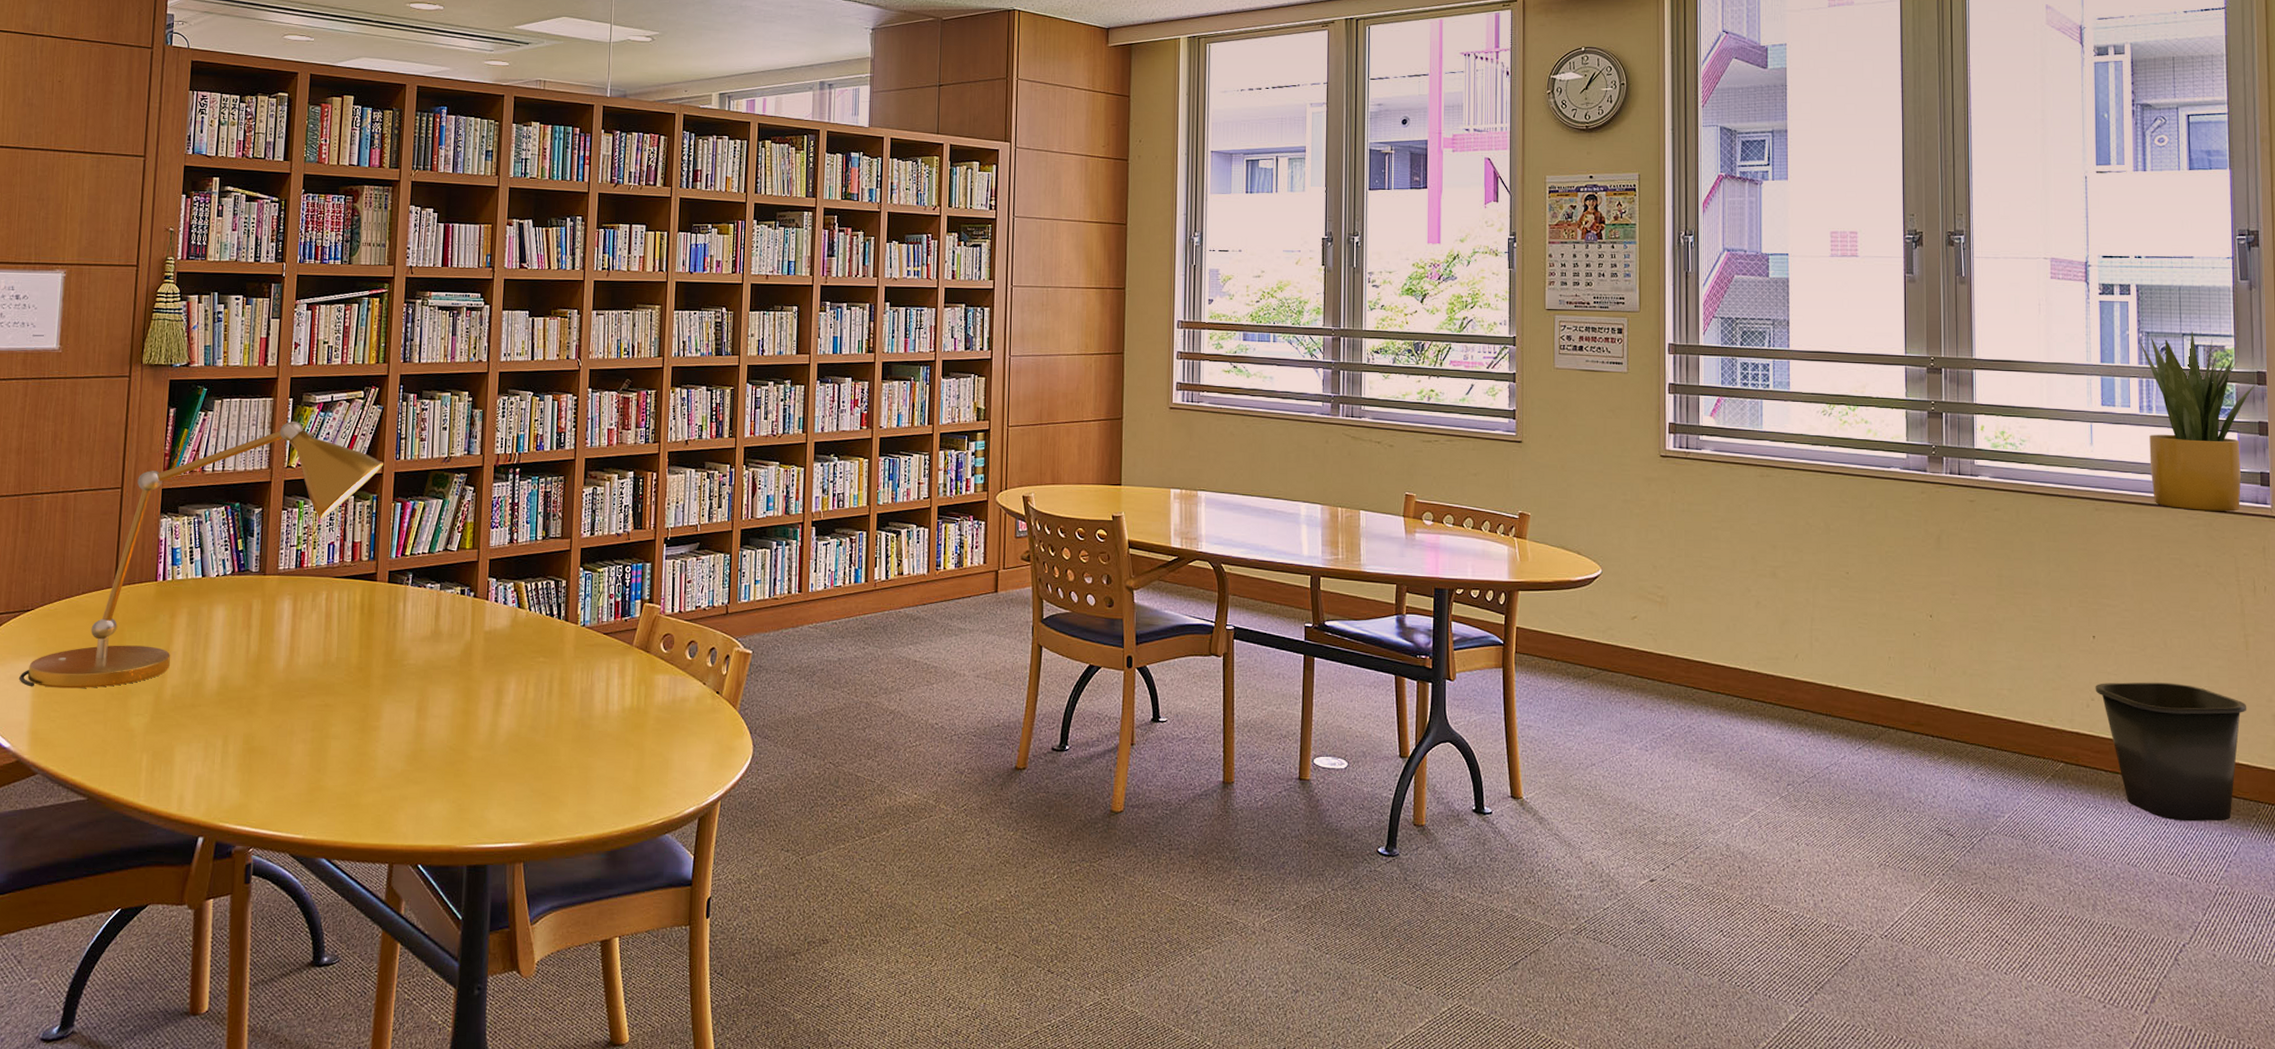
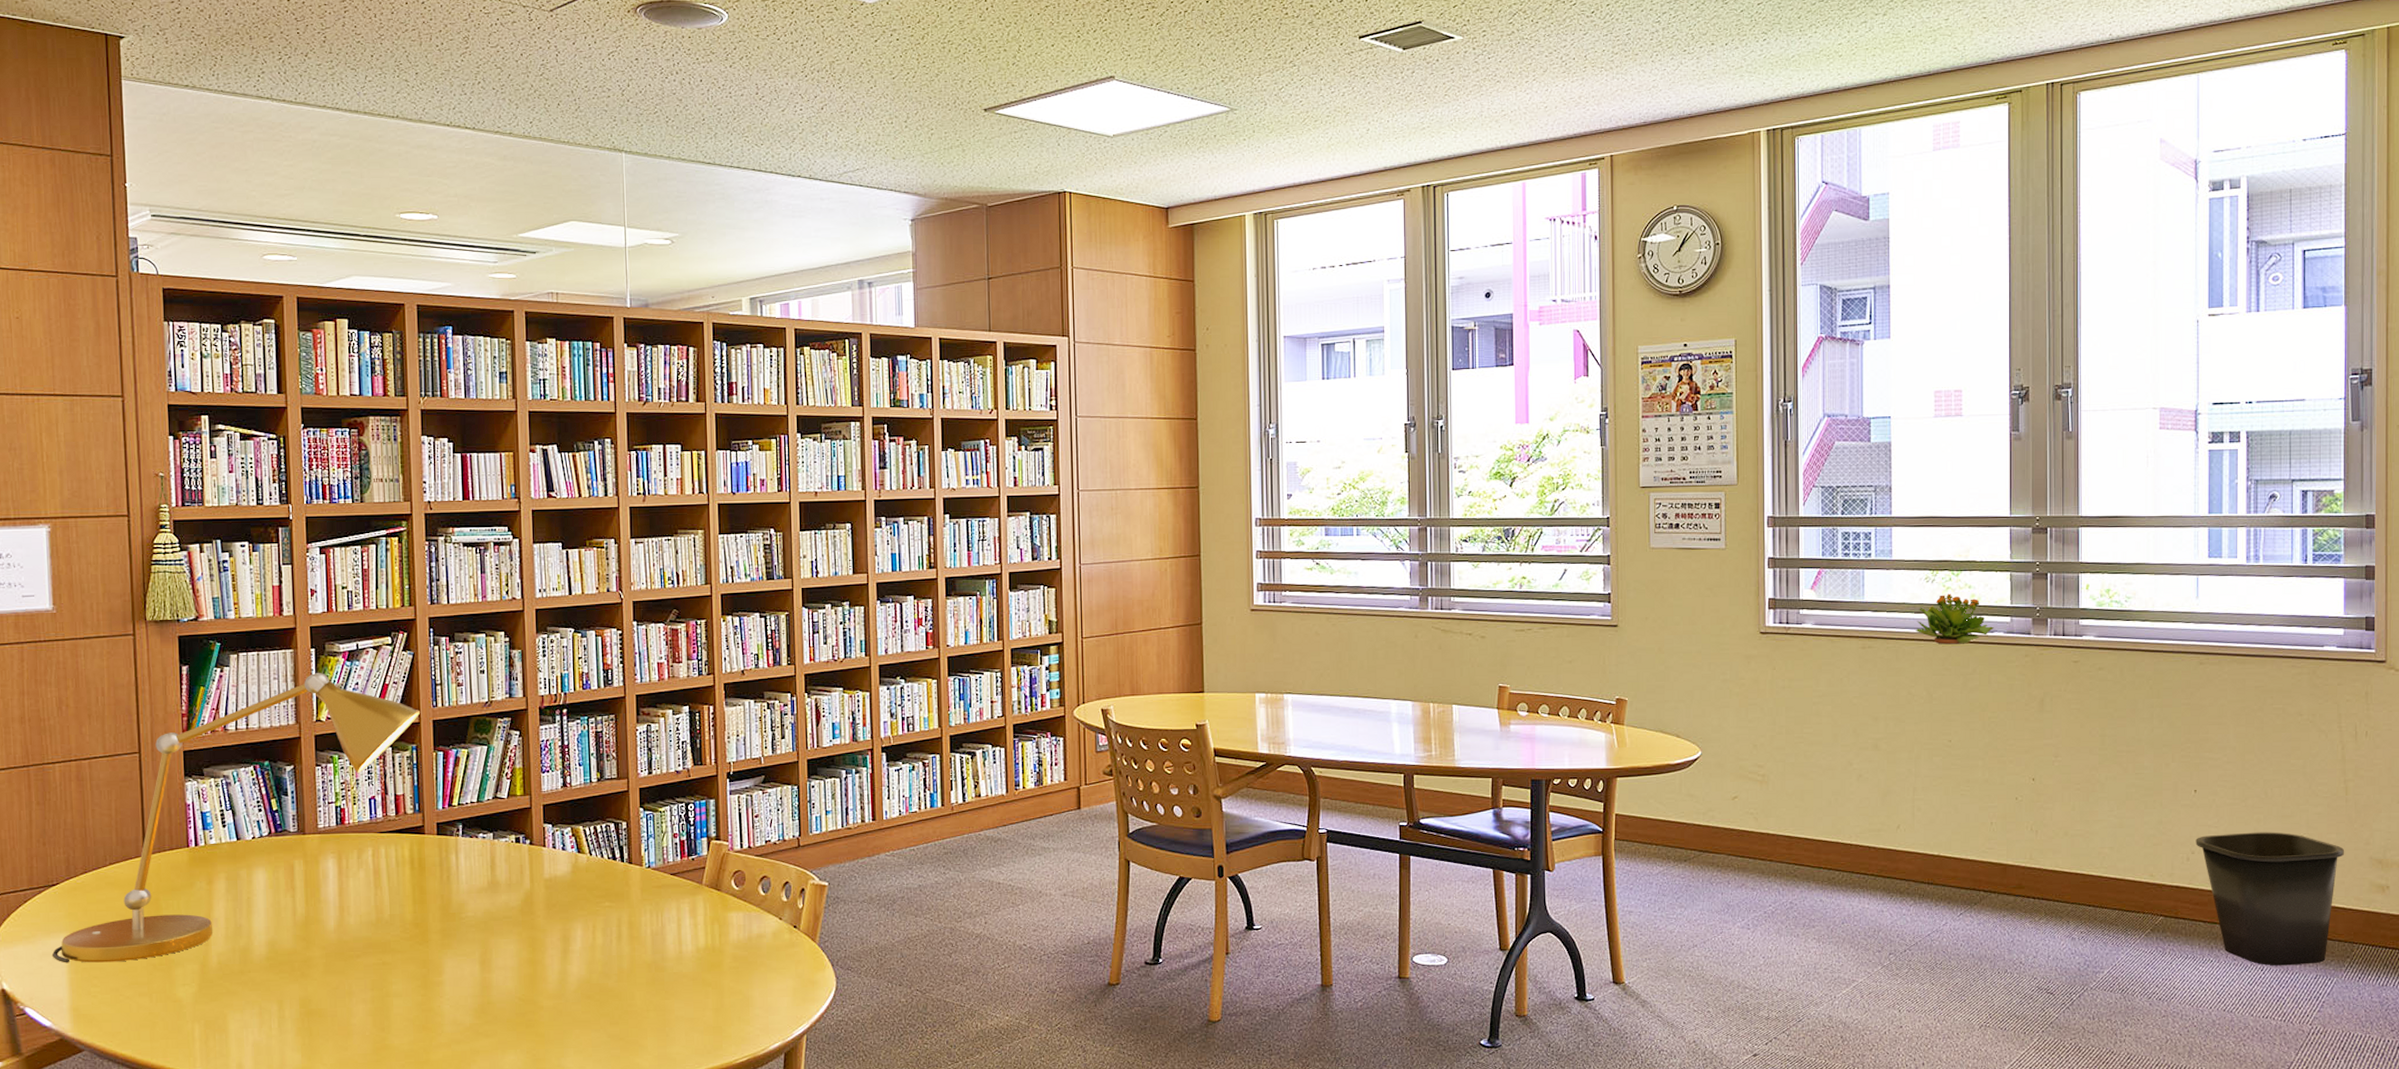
potted flower: none [1813,427,1890,478] -> present [1915,593,1994,644]
planter: present [2138,330,2256,512] -> none [2247,476,2364,659]

